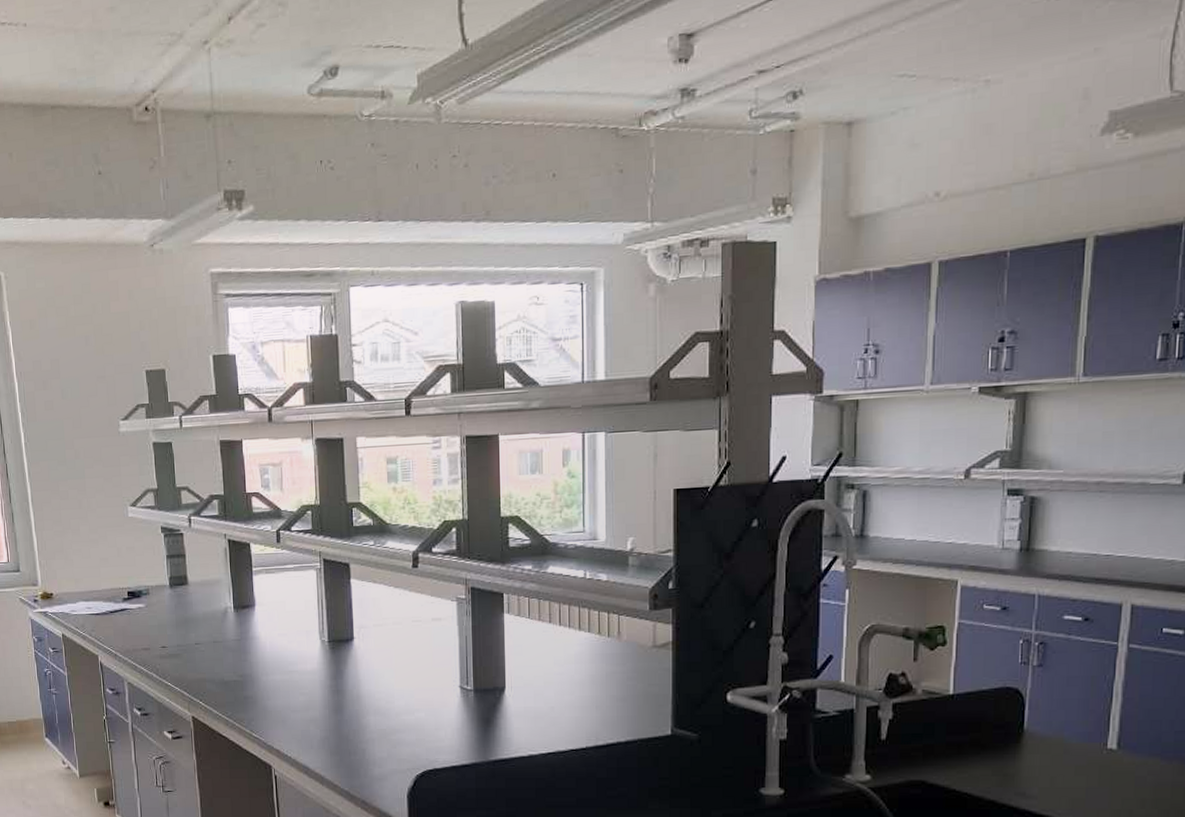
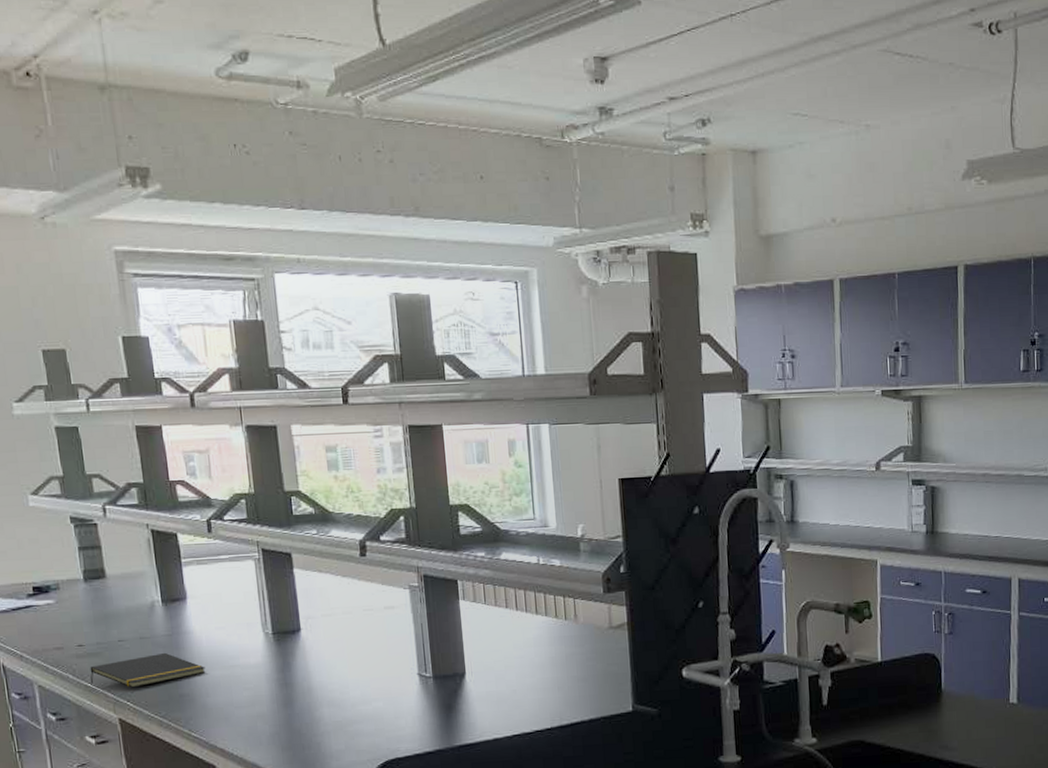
notepad: none [170,656,268,688] -> present [90,652,206,688]

